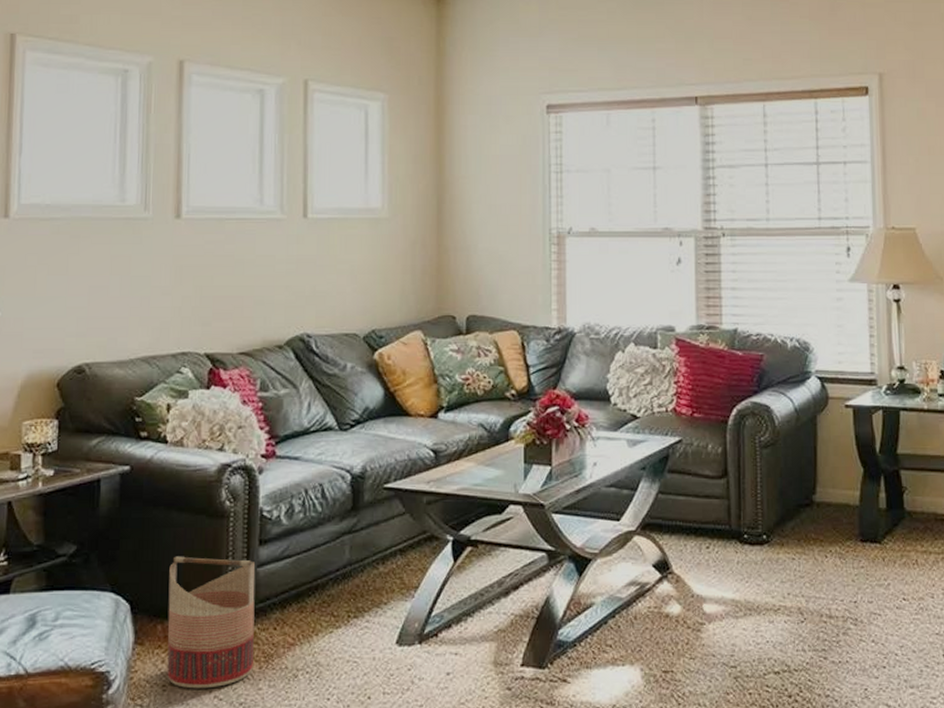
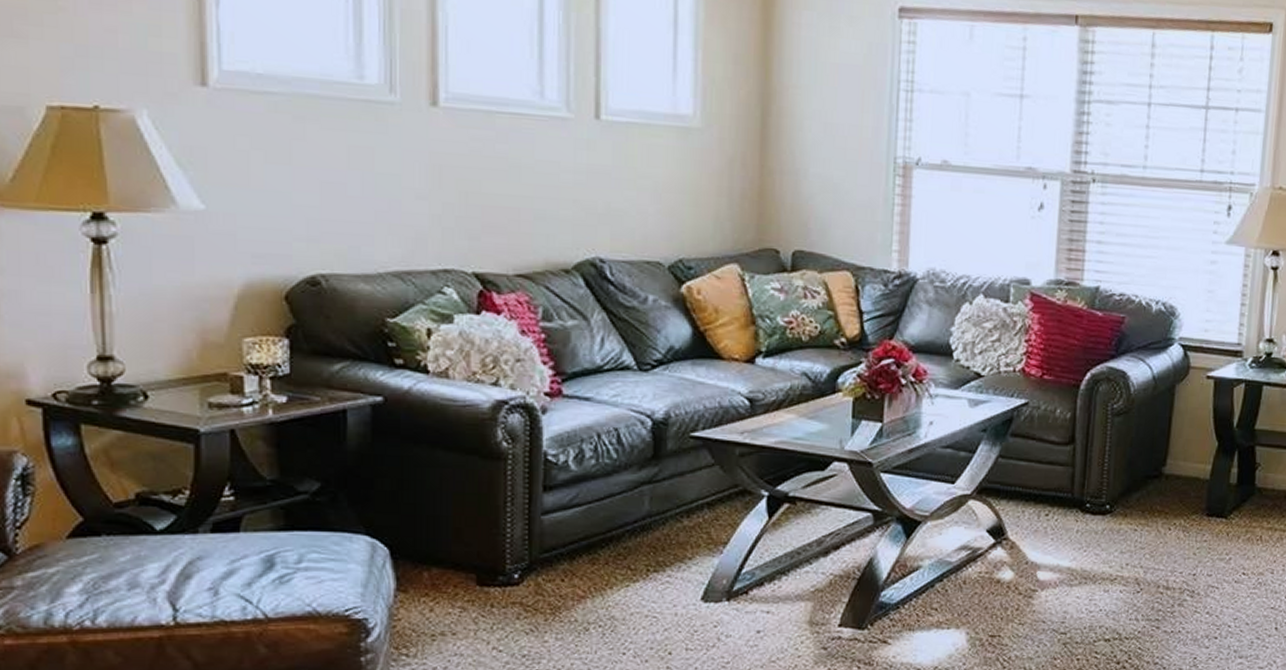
basket: present [167,556,256,689] -> none [435,499,539,640]

